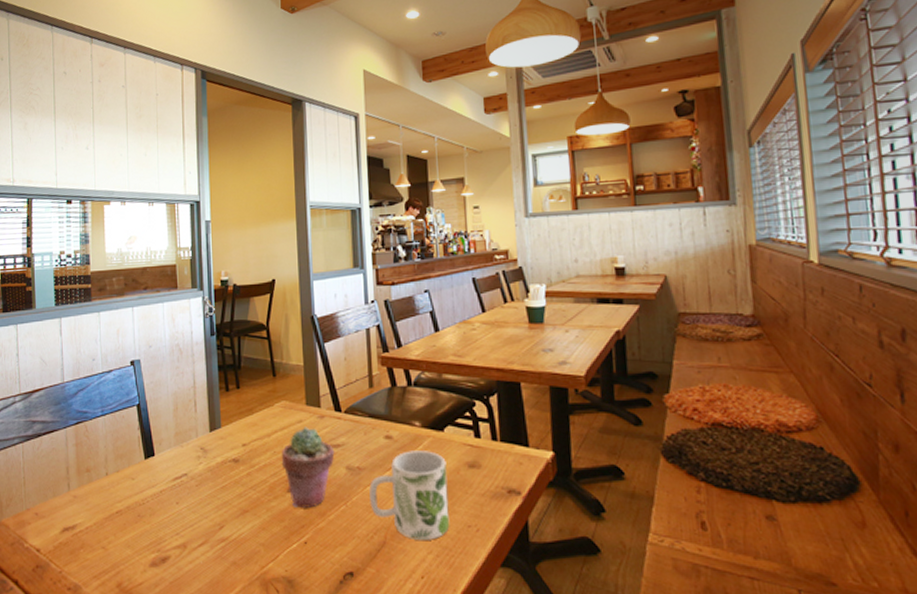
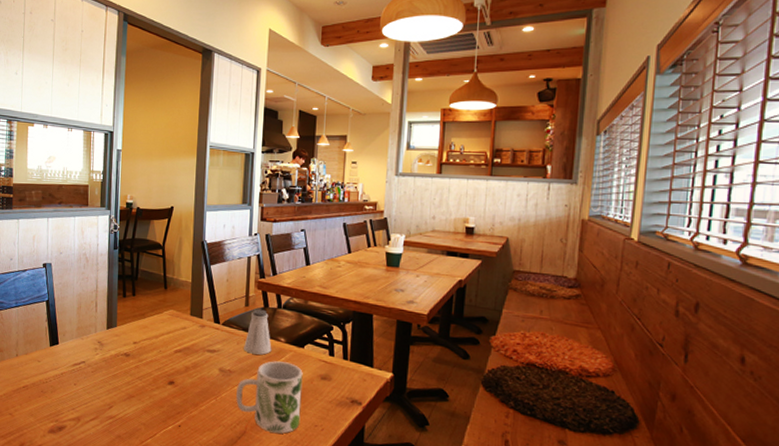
potted succulent: present [281,427,335,508] -> none [165,333,211,399]
saltshaker: none [372,389,406,444] -> present [244,309,272,355]

